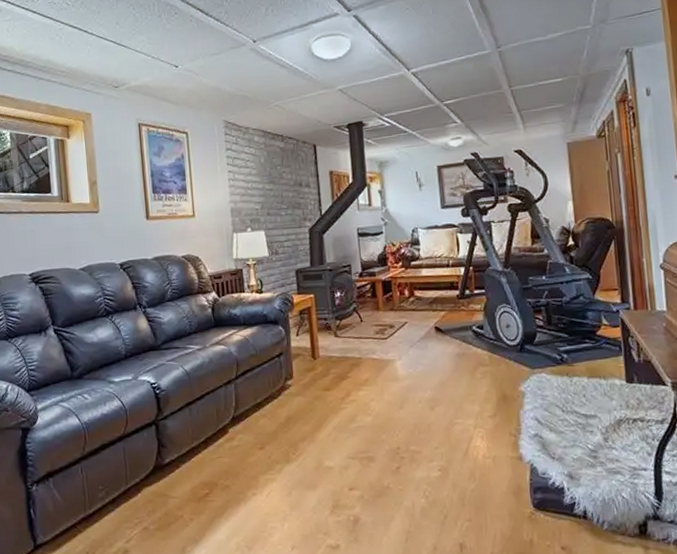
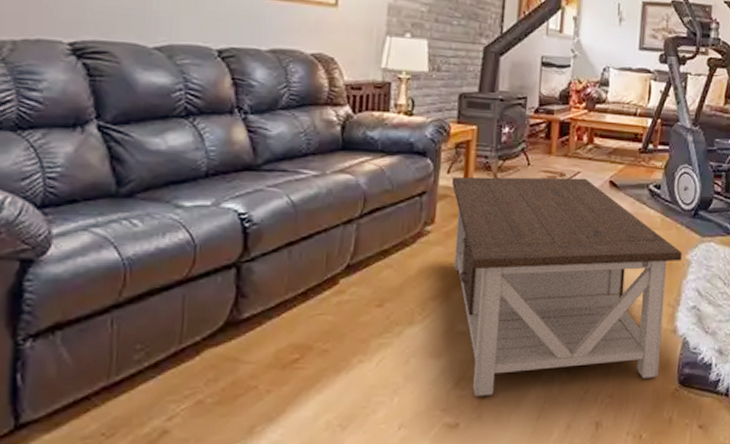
coffee table: none [301,327,515,522] -> present [451,176,682,397]

